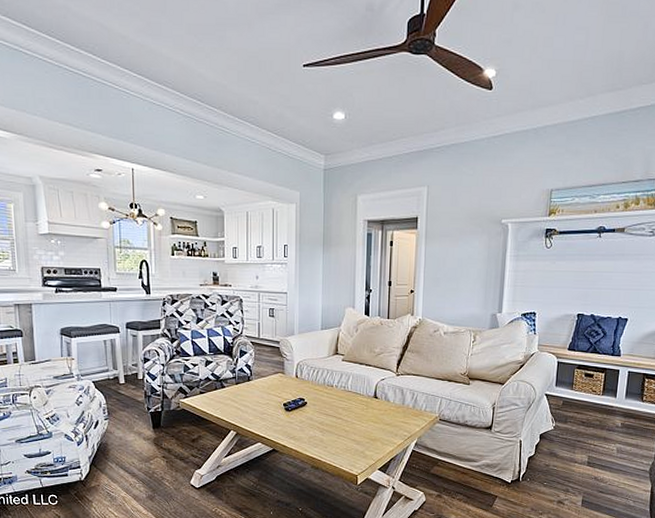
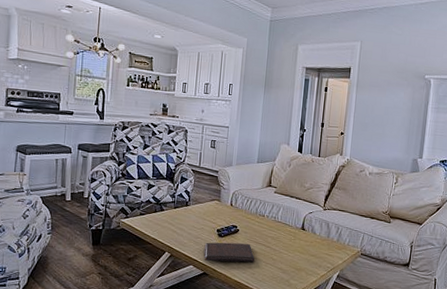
book: none [271,416,327,437] -> present [203,242,255,262]

